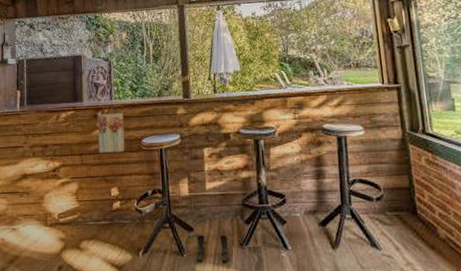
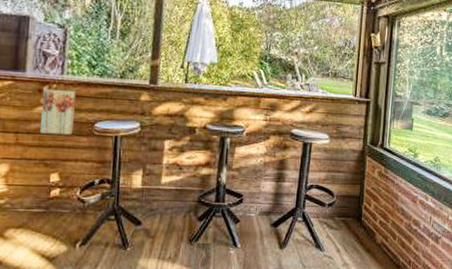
boots: present [196,235,230,263] -> none [140,230,178,257]

